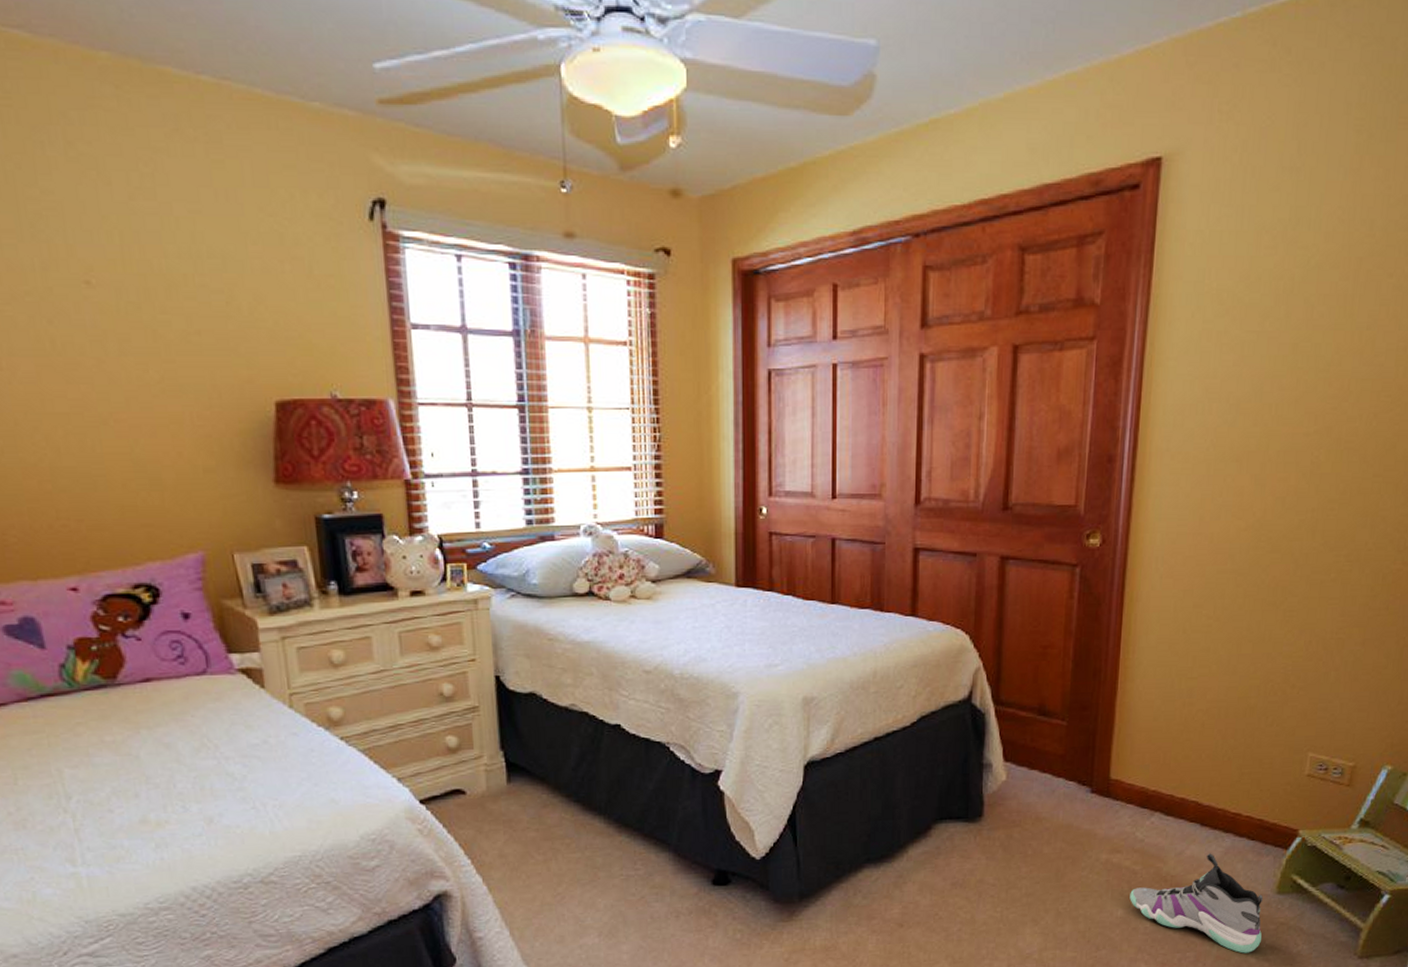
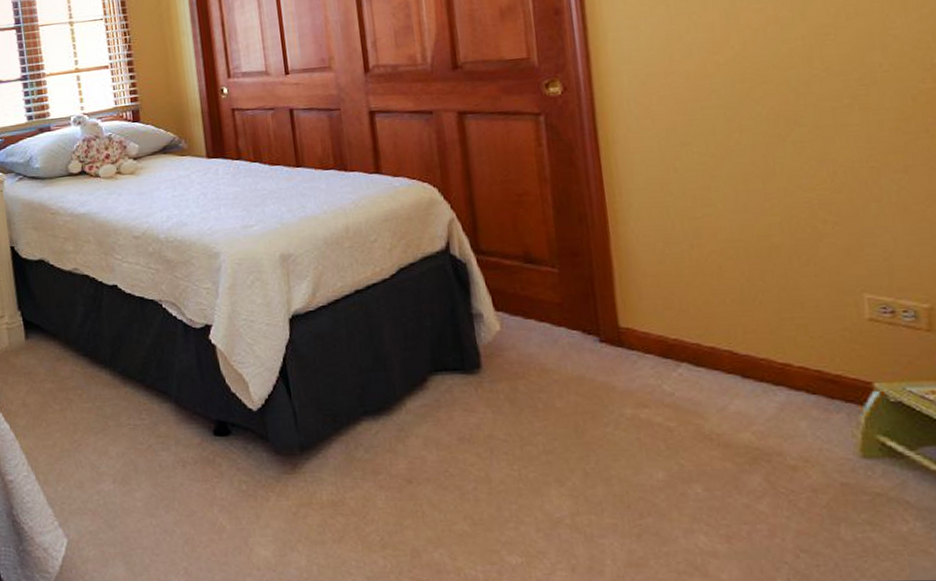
sneaker: present [1130,853,1264,954] -> none [669,409,855,529]

